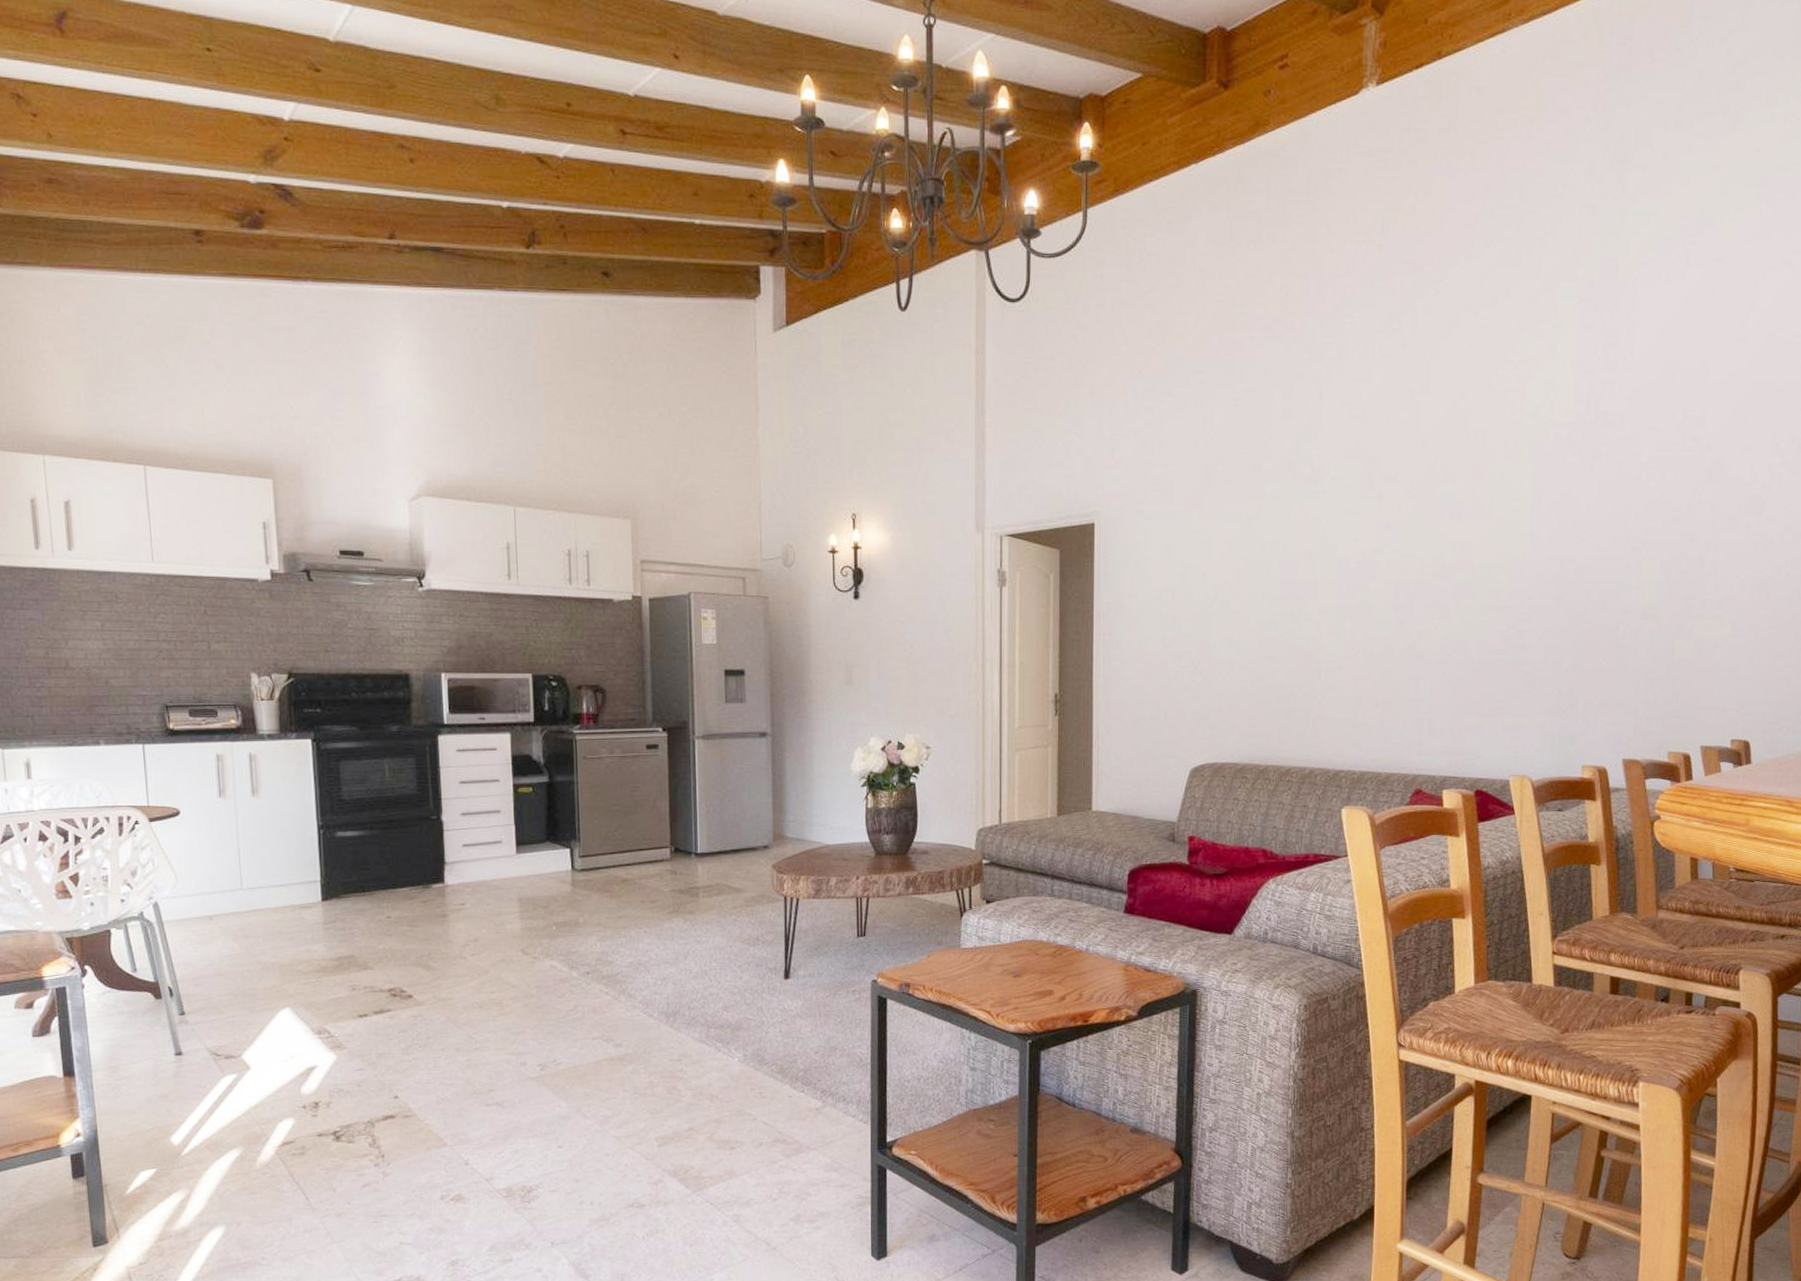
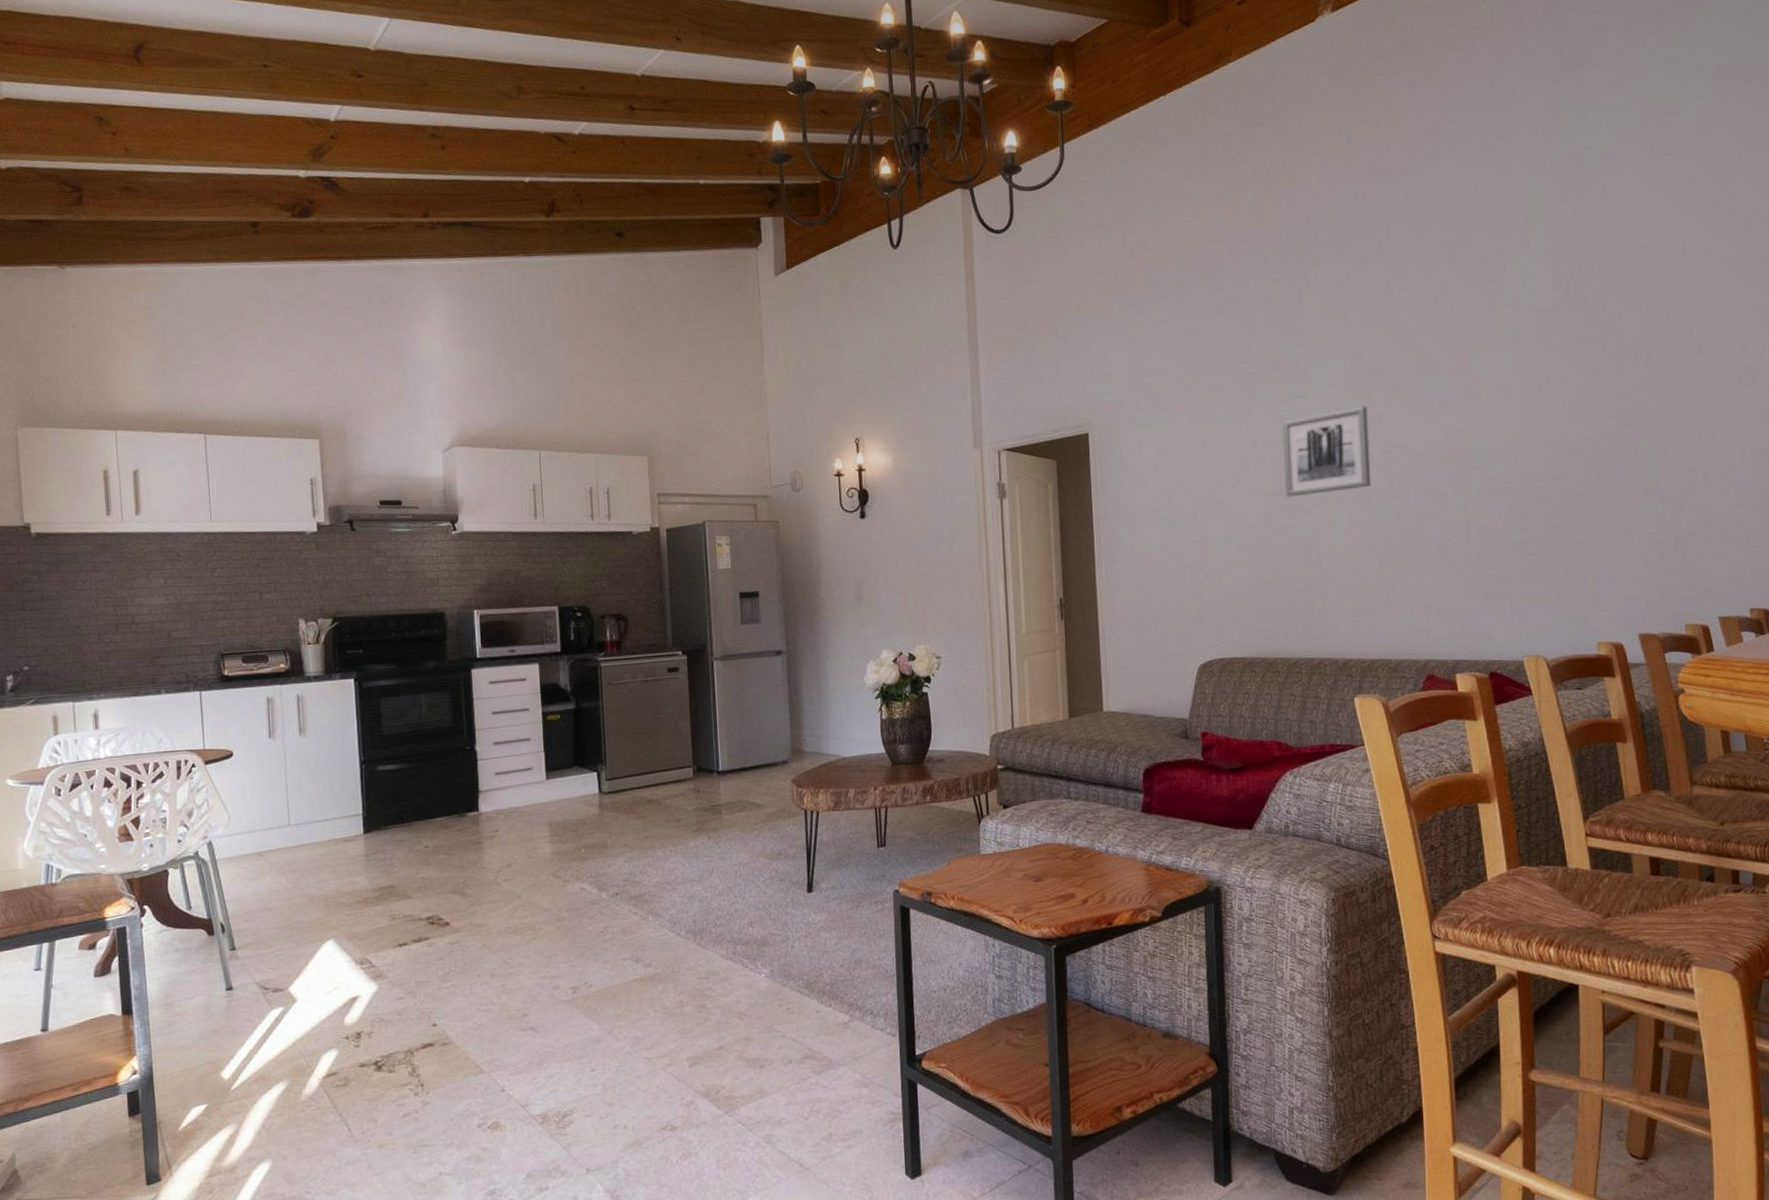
wall art: none [1290,512,1379,602] -> present [1281,406,1372,497]

